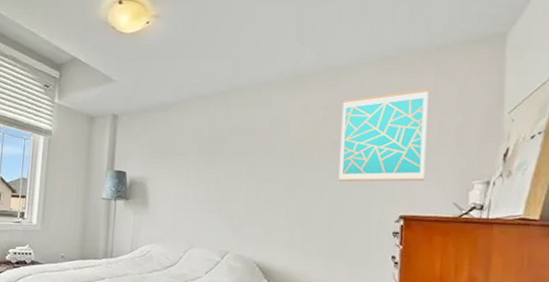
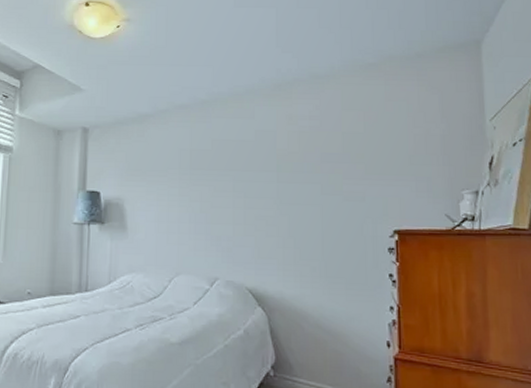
wall art: present [338,89,429,182] -> none [328,97,416,196]

